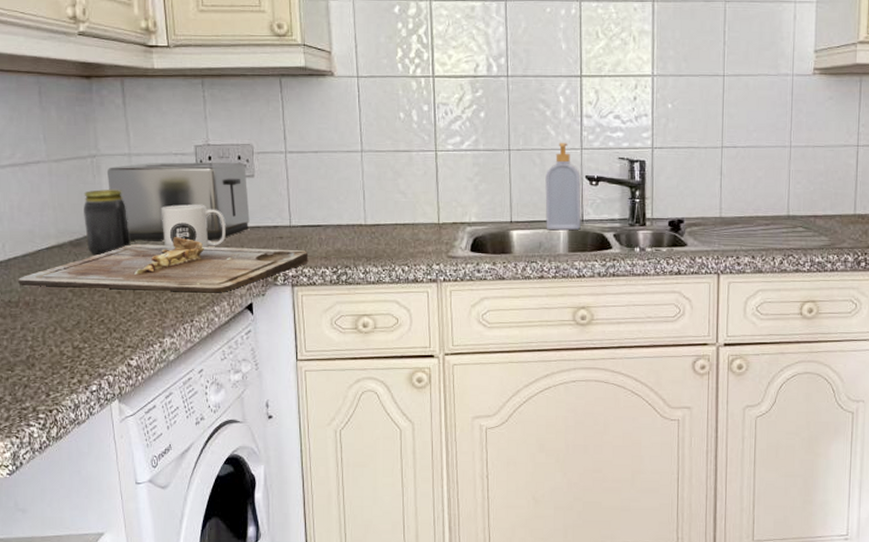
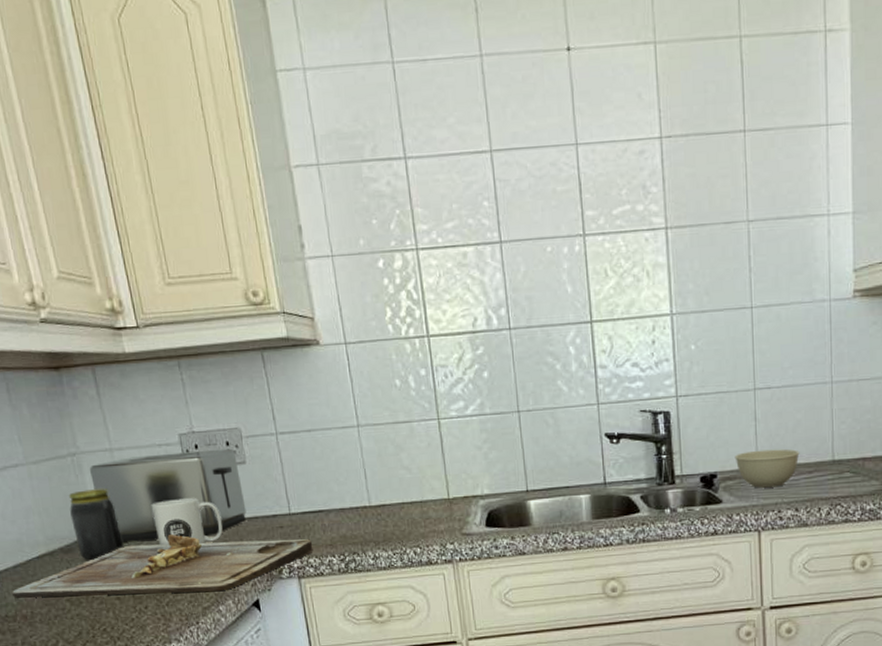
soap bottle: present [545,142,582,231] -> none [560,397,605,497]
soup bowl: none [700,201,759,236] -> present [734,449,800,488]

